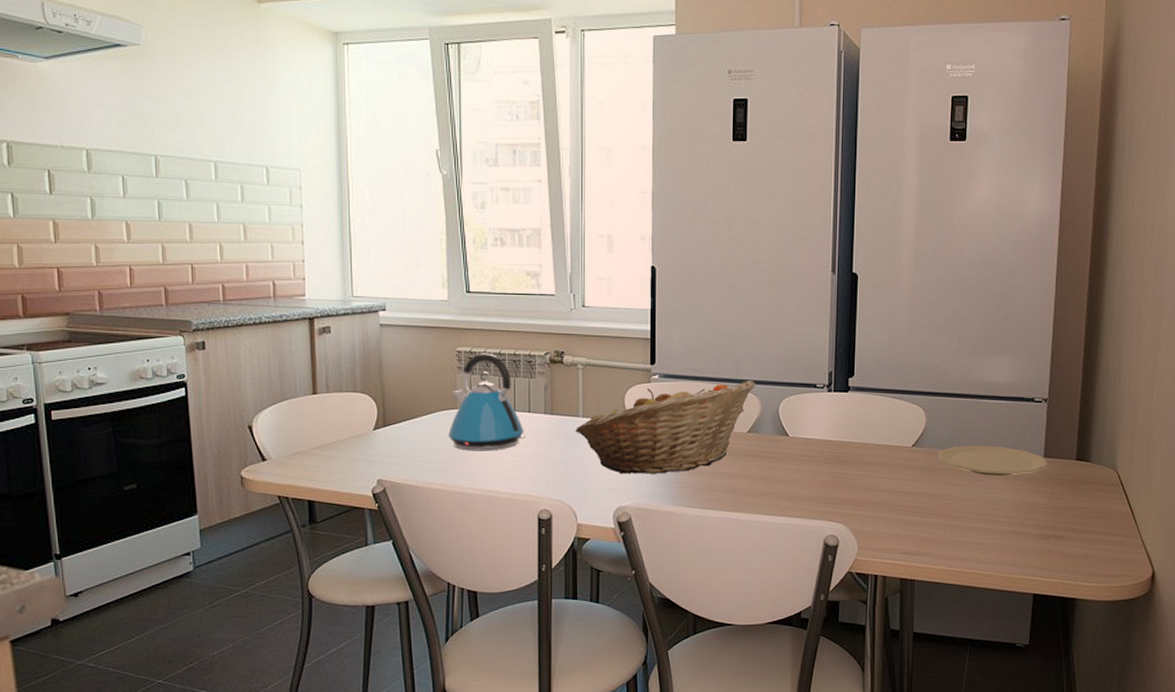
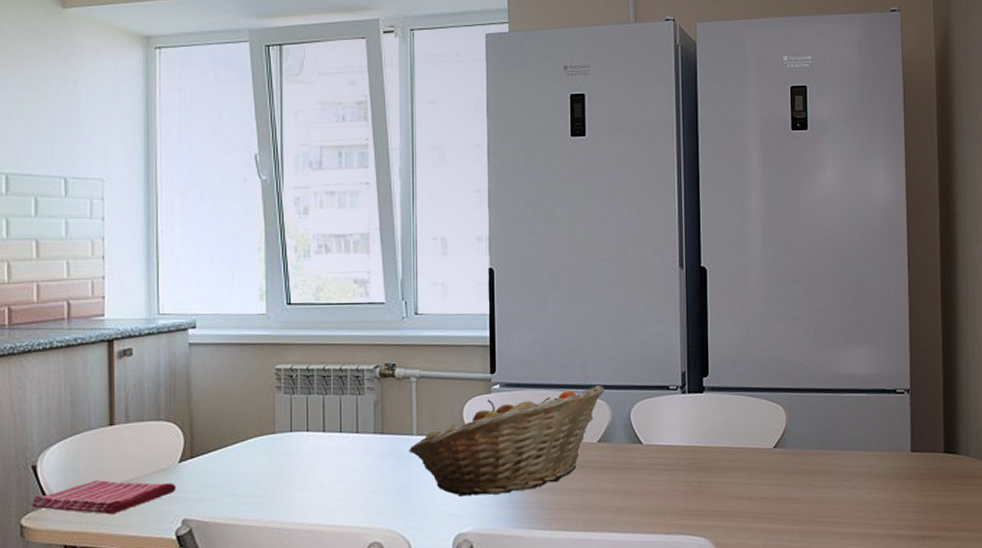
dish towel: none [249,442,372,472] -> present [31,480,176,515]
kettle: present [448,353,526,451] -> none [265,369,353,481]
plate: present [938,446,1048,477] -> none [801,442,916,476]

